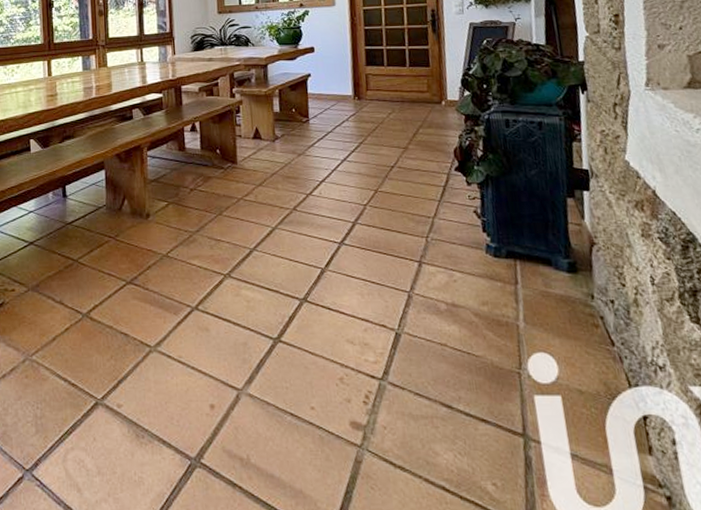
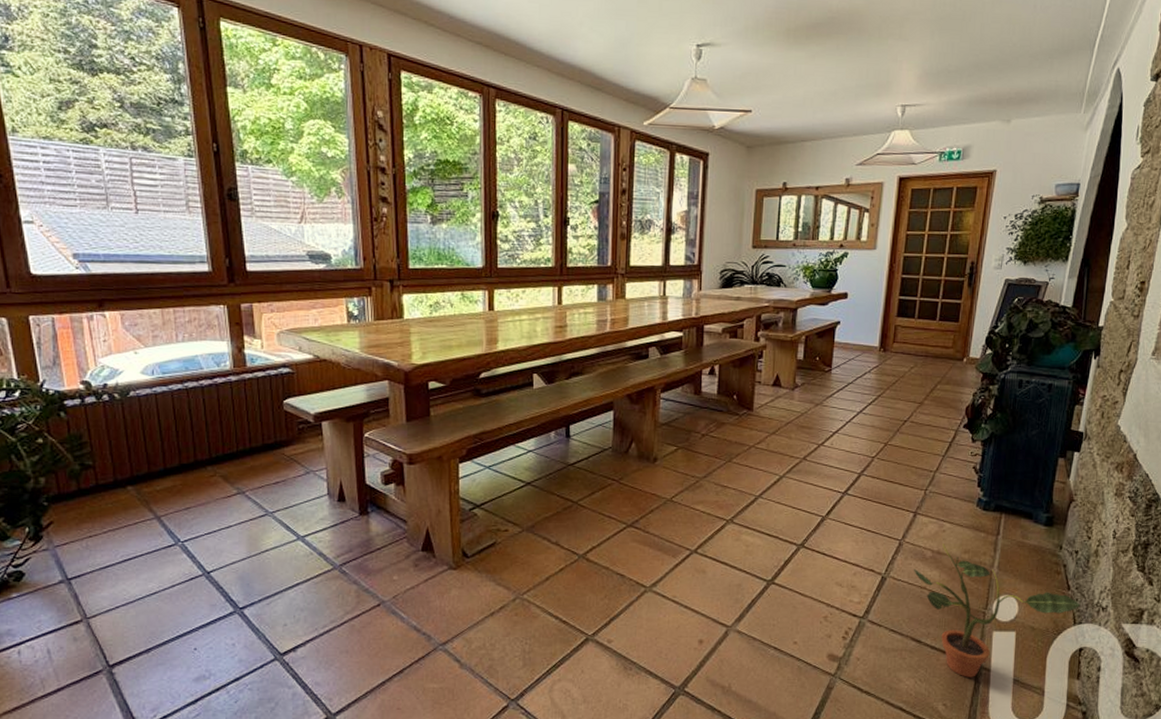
potted plant: none [428,295,631,451] -> present [913,544,1080,677]

